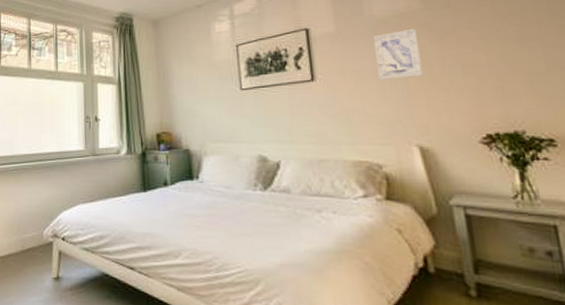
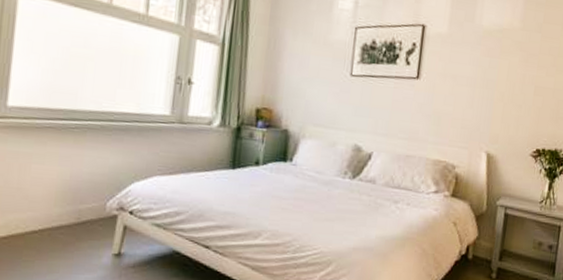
wall art: present [373,29,424,81] -> none [472,45,511,91]

